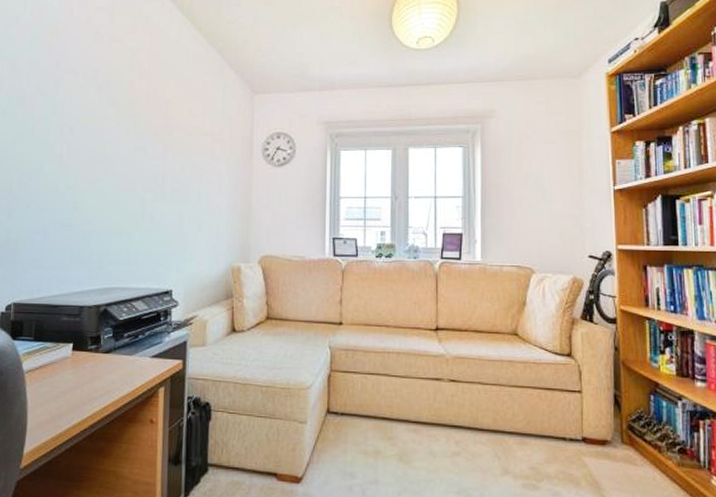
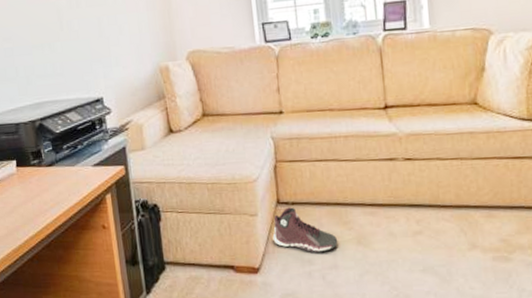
sneaker: none [319,417,381,467] -> present [272,207,338,253]

